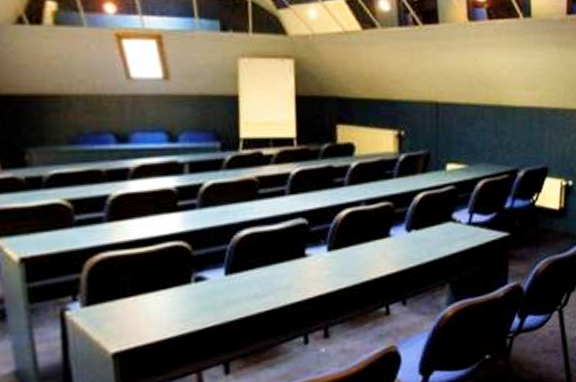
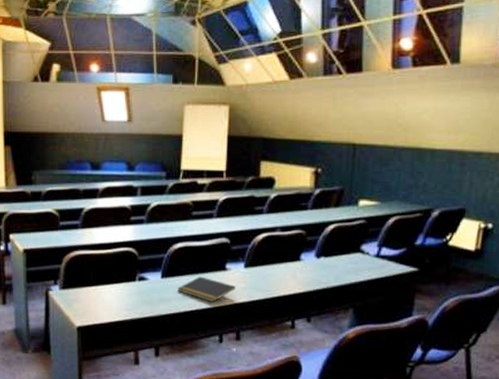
notepad: none [246,267,319,298] -> present [177,276,236,303]

